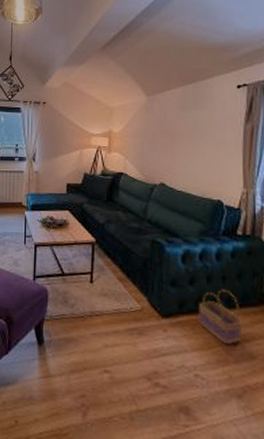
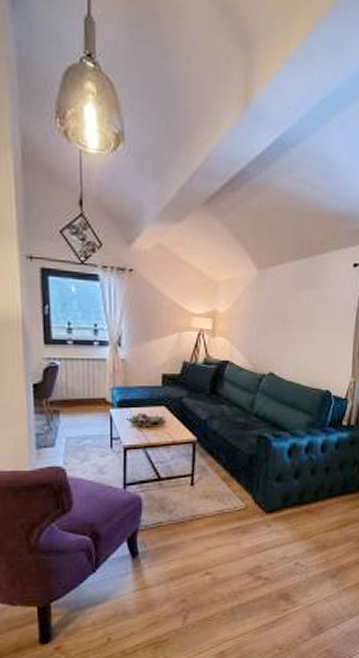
basket: present [198,289,243,344] -> none [301,480,341,531]

